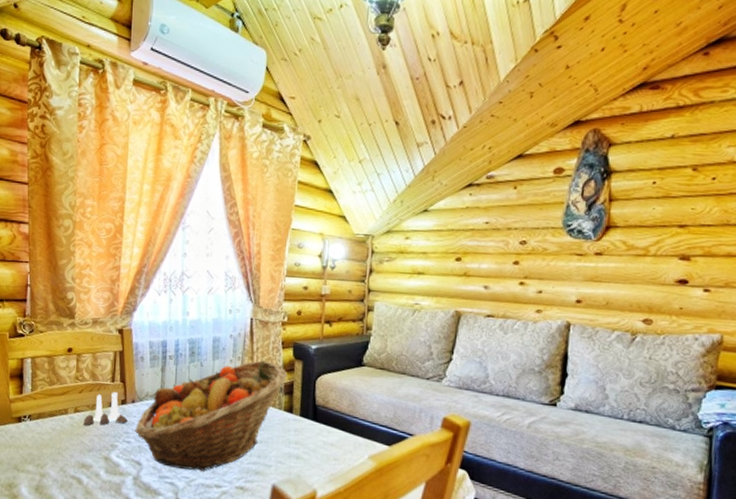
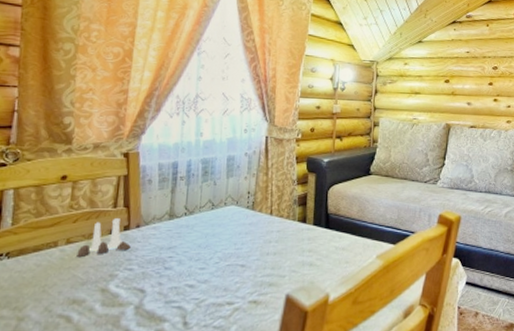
fruit basket: present [135,360,288,471] -> none [138,175,301,290]

